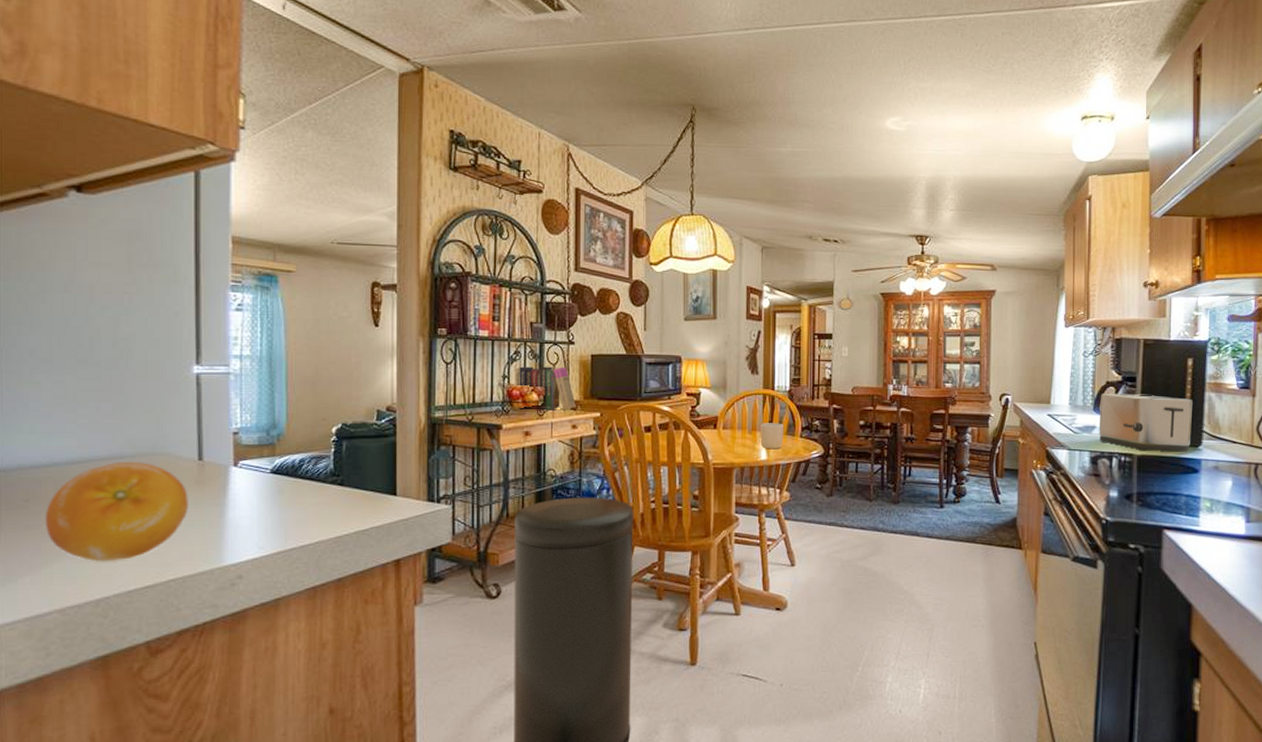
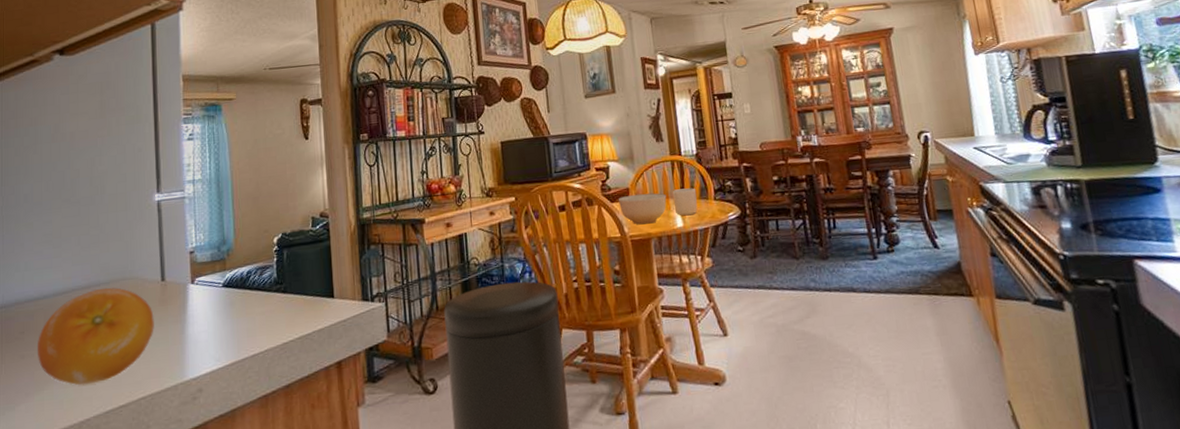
books: present [515,366,576,411] -> none [432,156,491,204]
bowl: none [705,423,754,454] -> present [618,193,667,225]
toaster: present [1098,393,1193,452] -> none [1029,112,1144,175]

